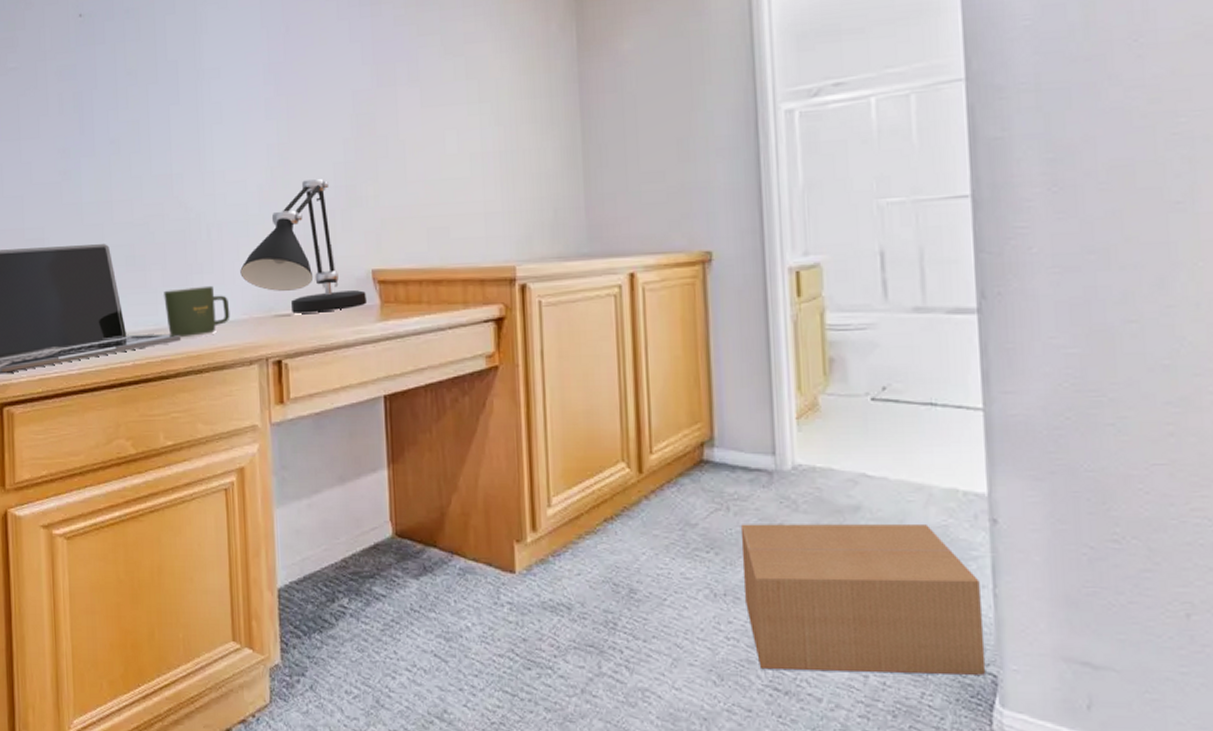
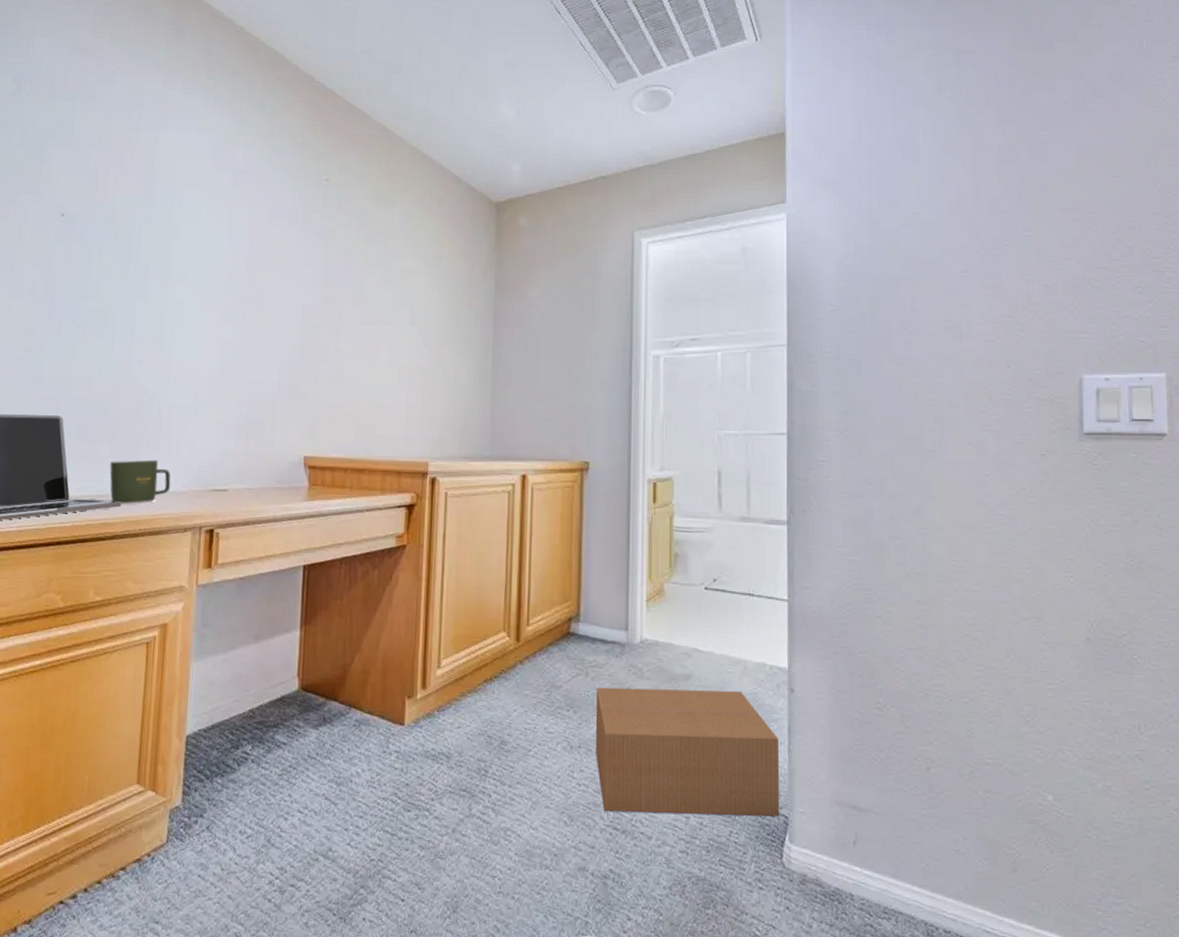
desk lamp: present [240,179,368,314] -> none [184,376,297,490]

